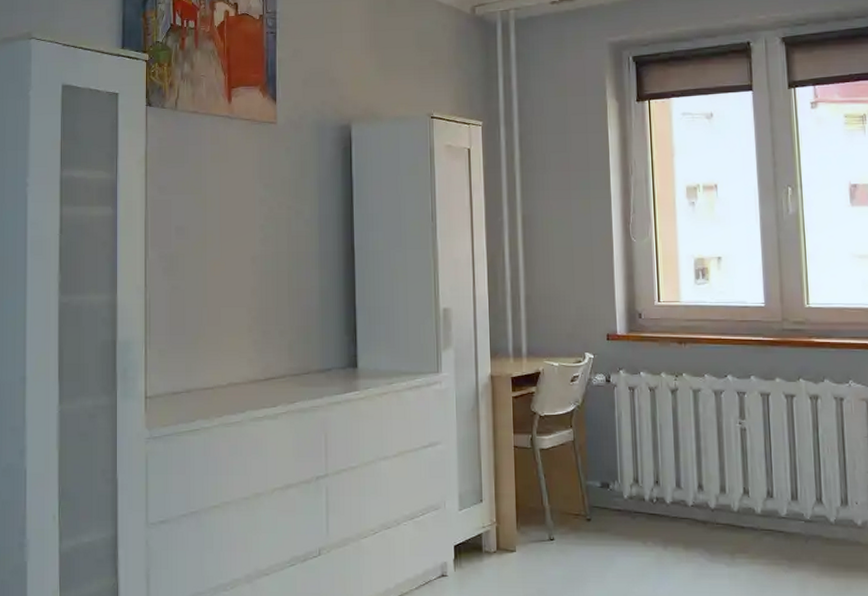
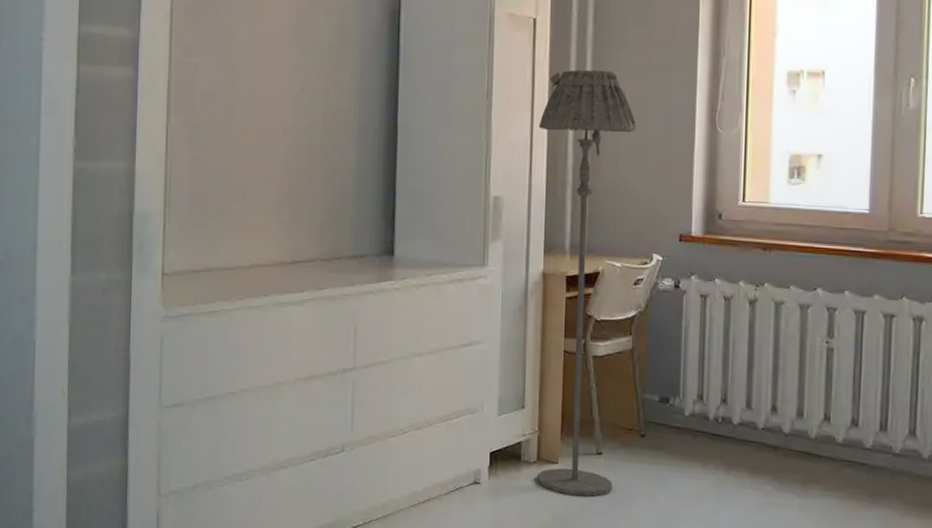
floor lamp: none [478,191,566,580] -> present [537,69,637,497]

